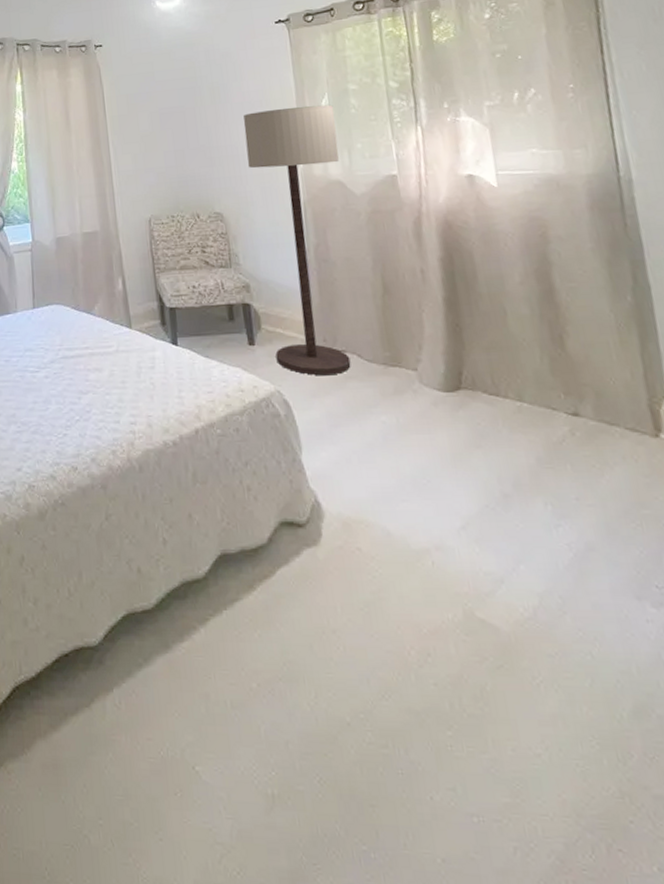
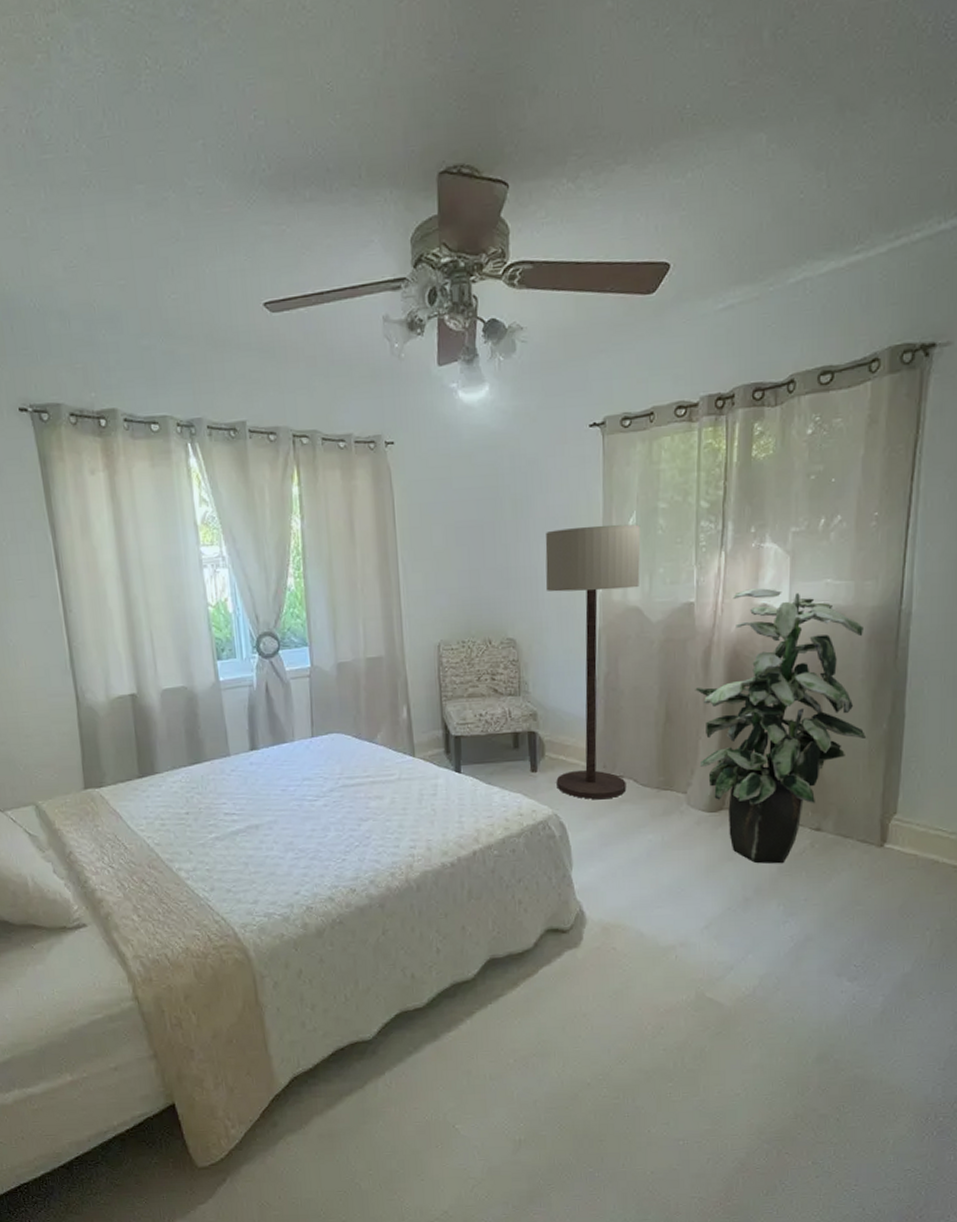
indoor plant: none [410,159,610,454] -> present [695,588,866,864]

